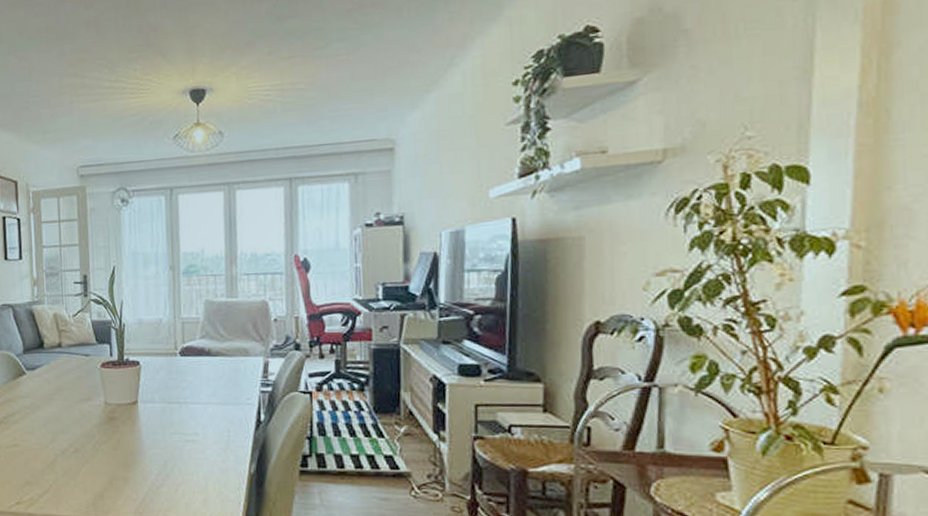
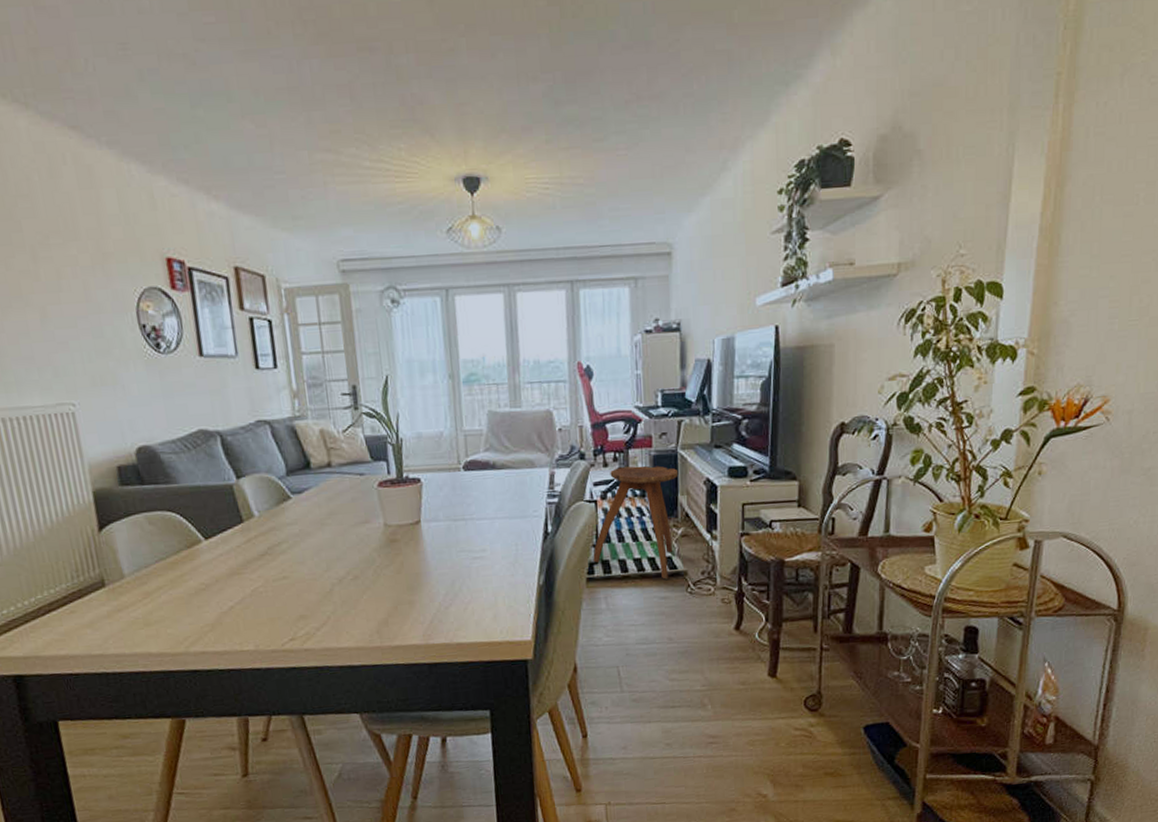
stool: none [307,359,401,480] -> present [593,465,679,580]

